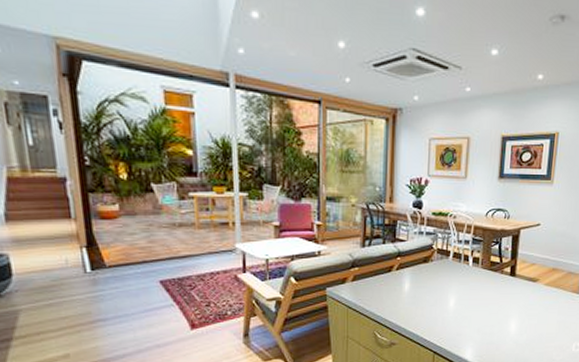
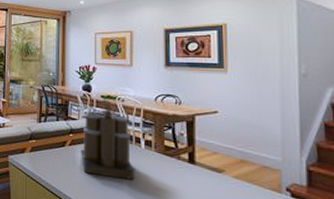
coffee maker: none [408,216,462,299] -> present [81,99,135,180]

